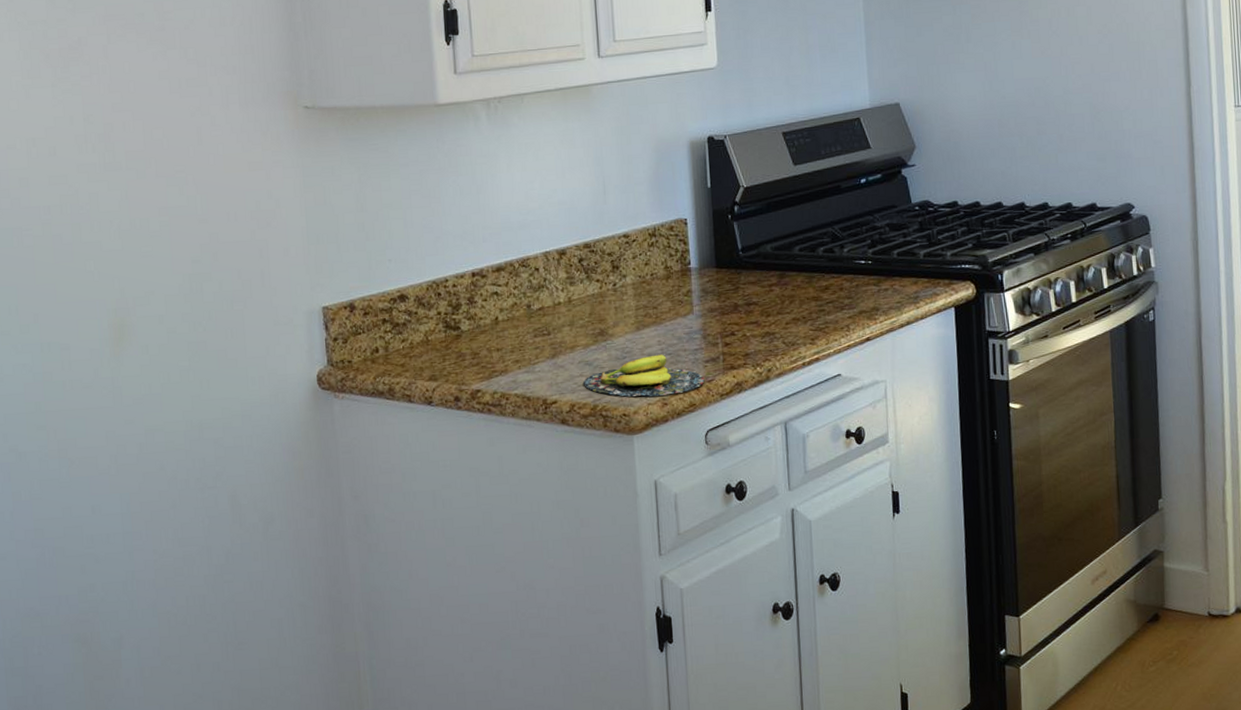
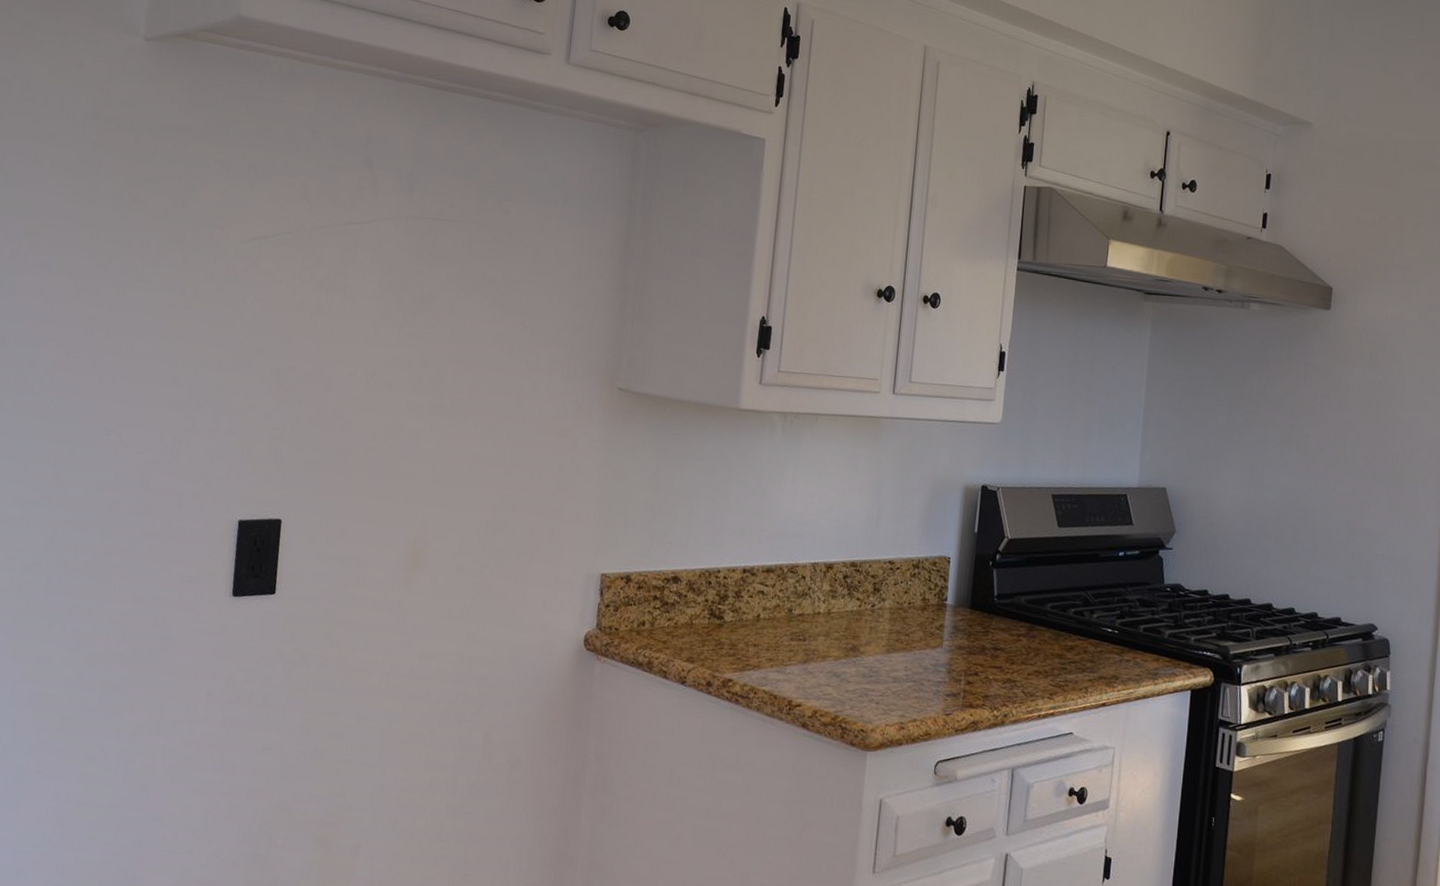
banana: present [583,354,705,397] -> none [829,679,943,721]

